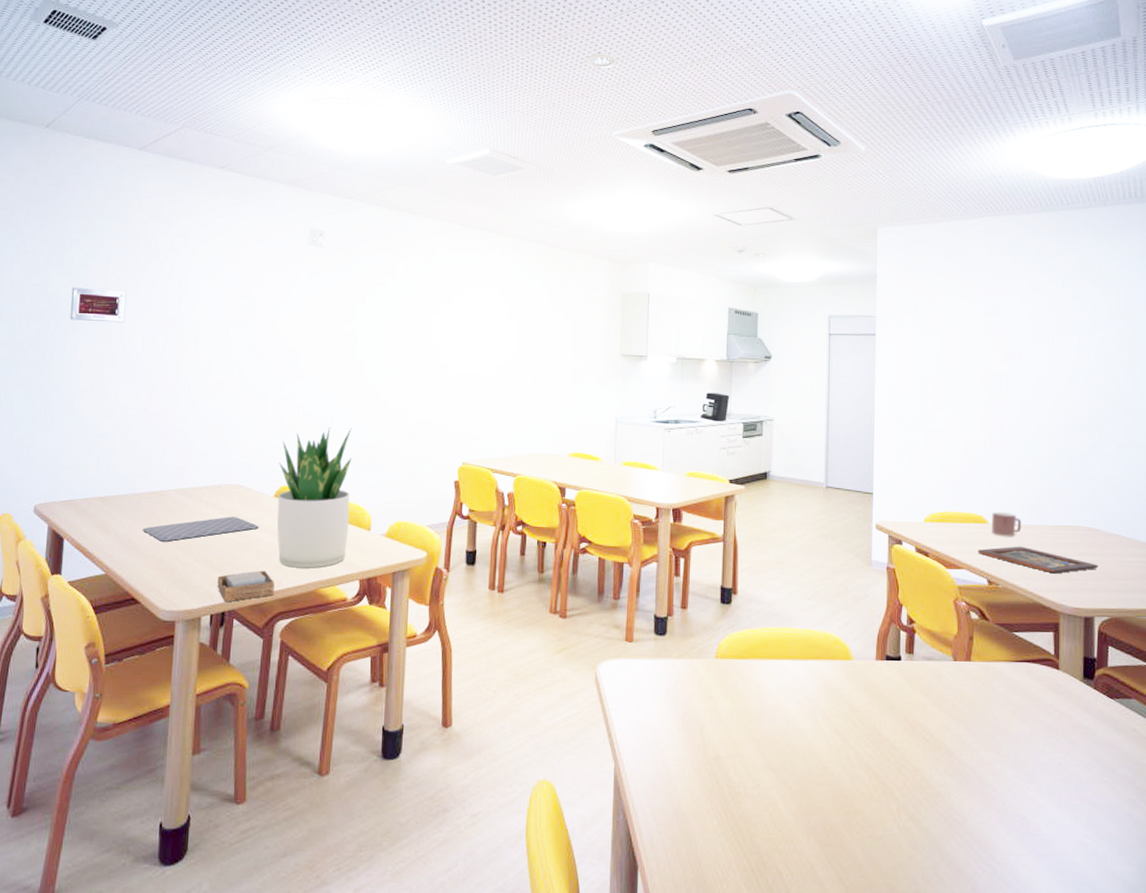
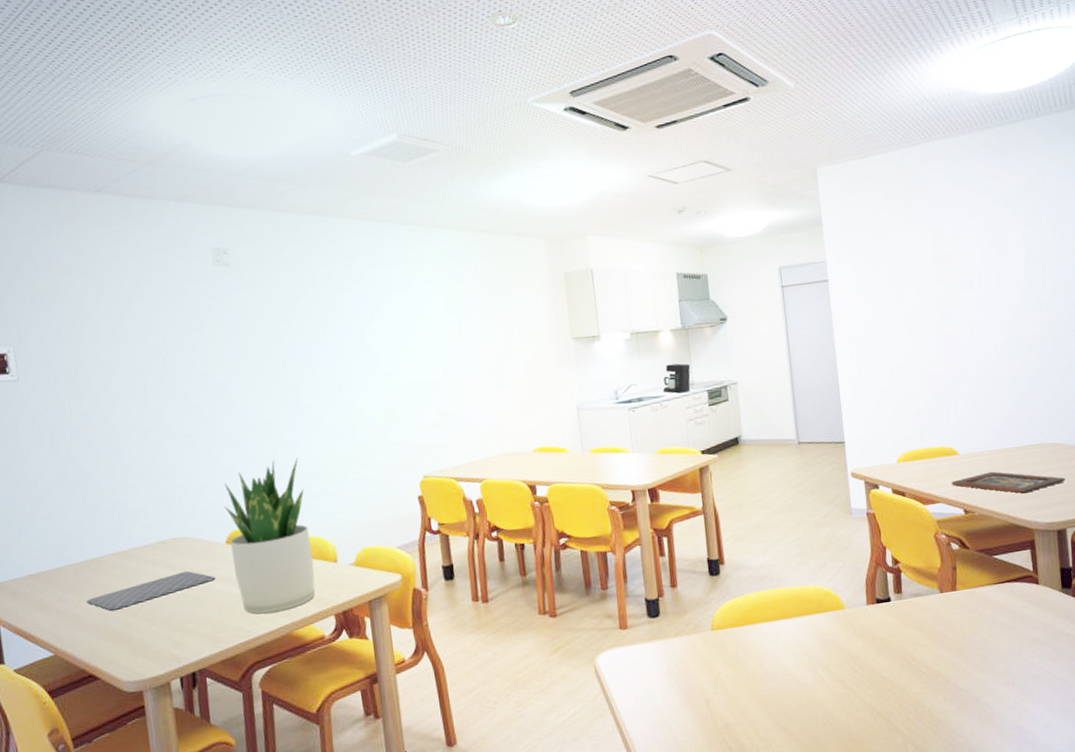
napkin holder: present [217,570,275,602] -> none [180,622,245,661]
mug: present [992,511,1022,537] -> none [961,440,991,466]

